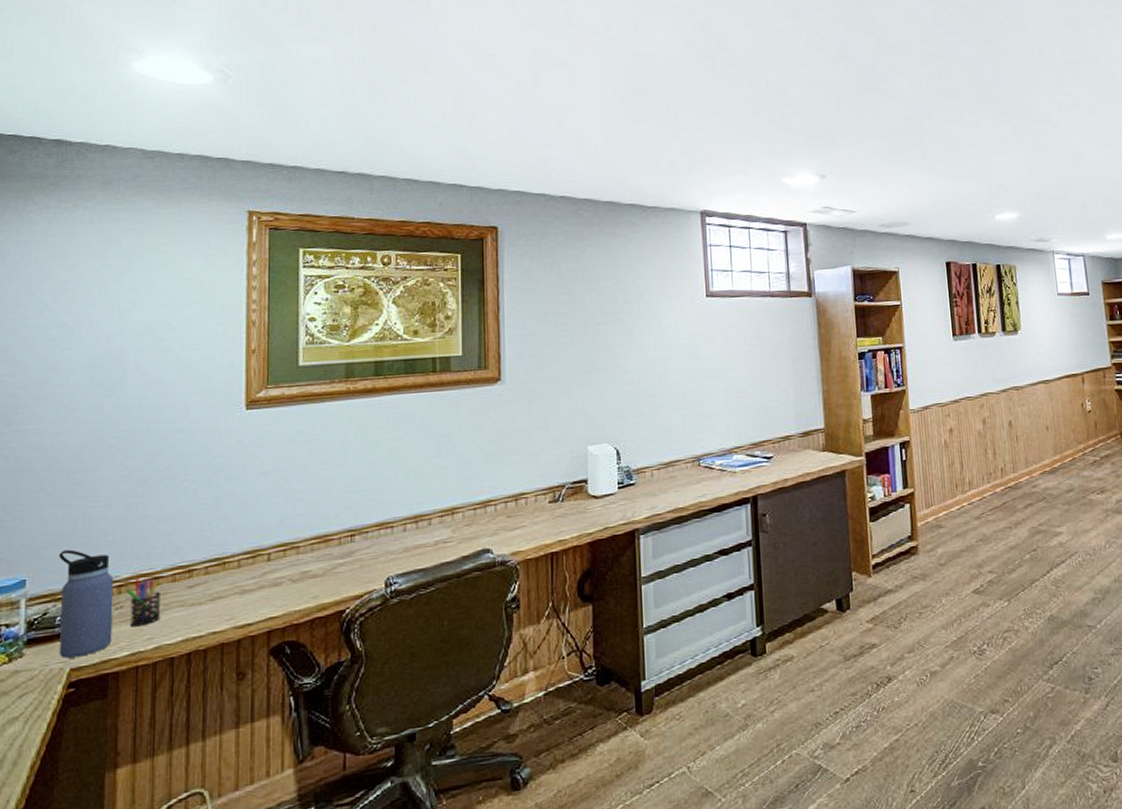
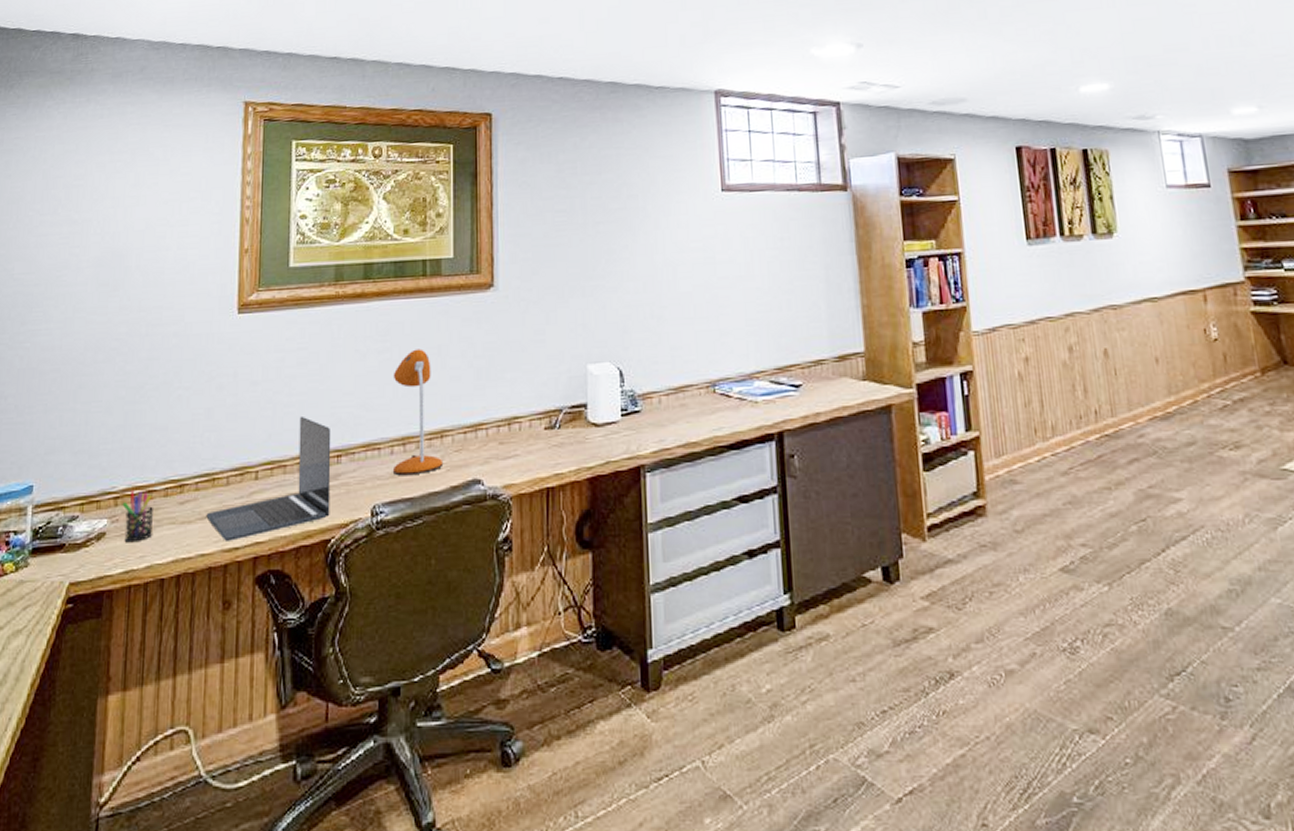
water bottle: present [59,549,114,658] -> none [60,456,111,571]
laptop: none [217,501,344,619] -> present [206,415,331,541]
desk lamp: none [404,437,455,550] -> present [393,349,444,476]

